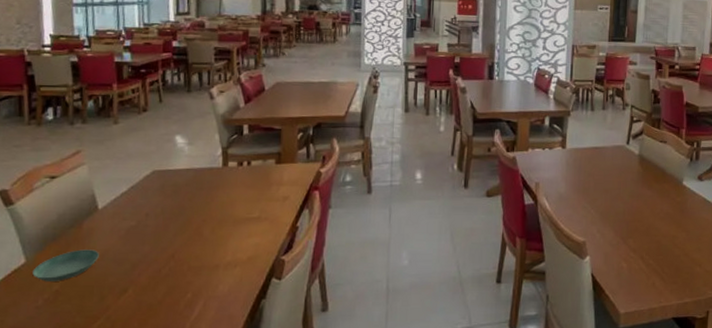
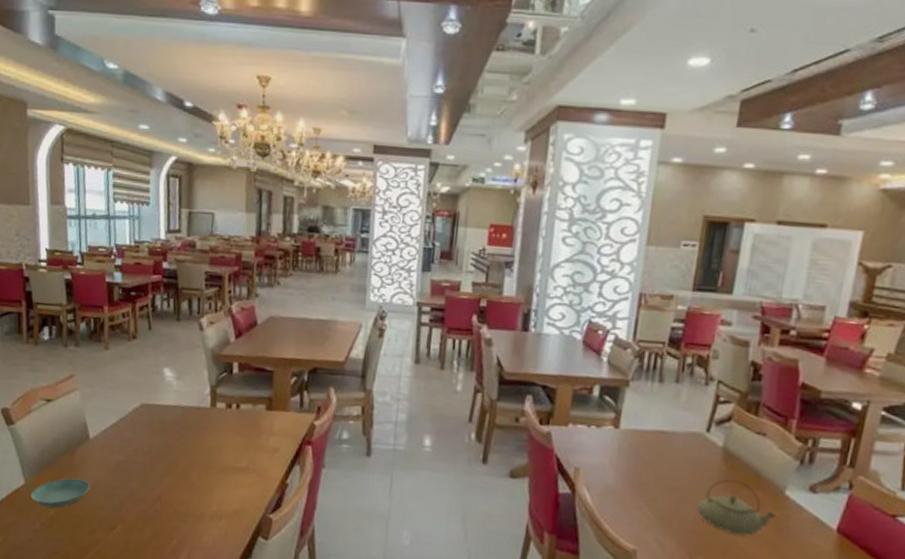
teapot: none [625,178,678,218] -> present [697,479,776,535]

